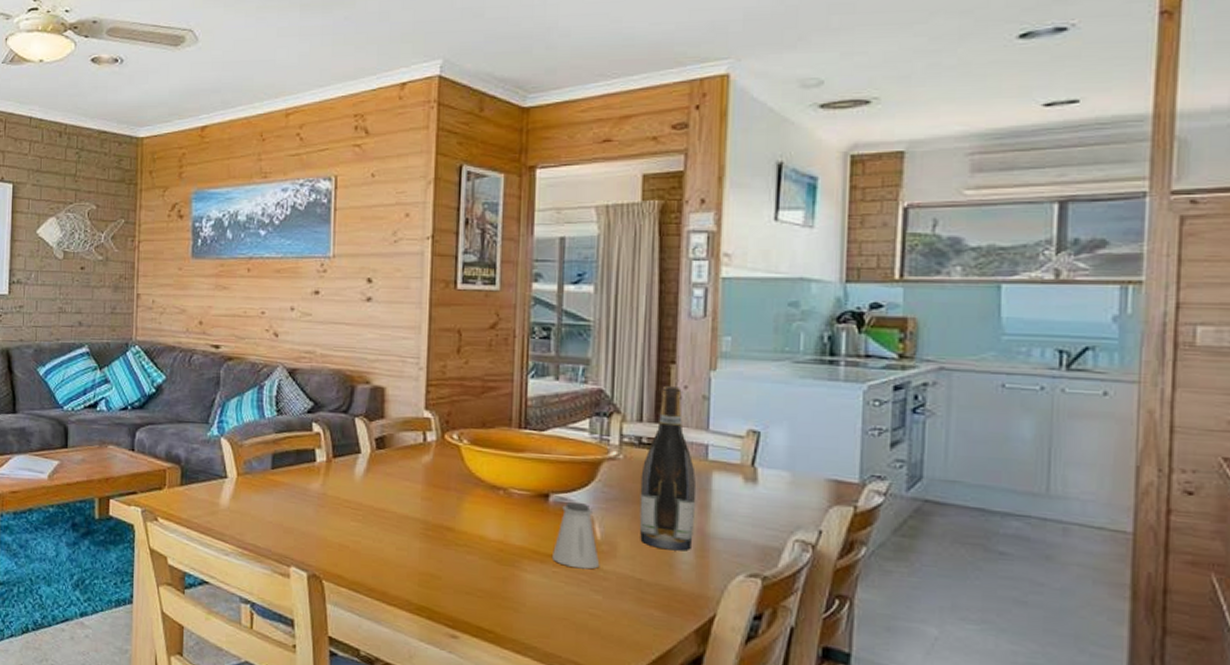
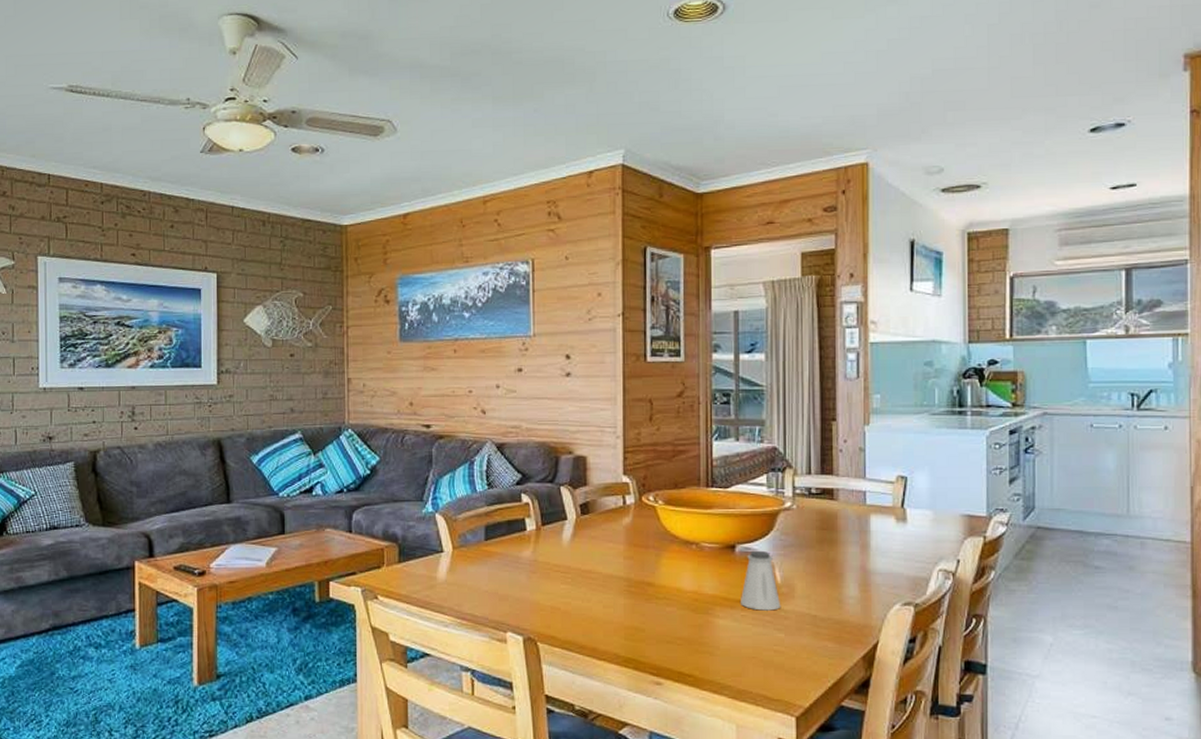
wine bottle: present [639,385,697,551] -> none [812,440,858,587]

